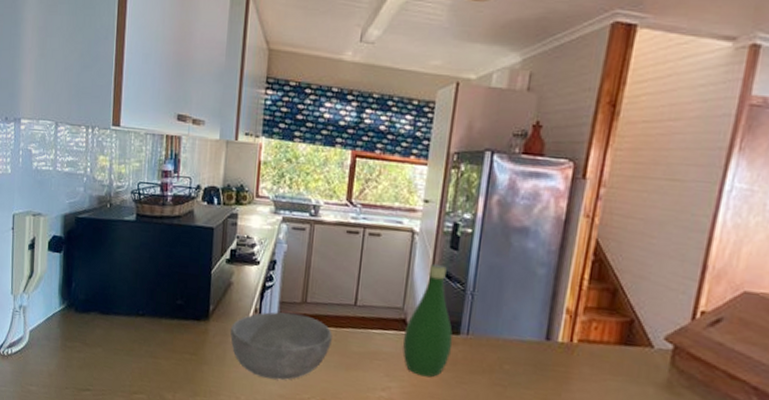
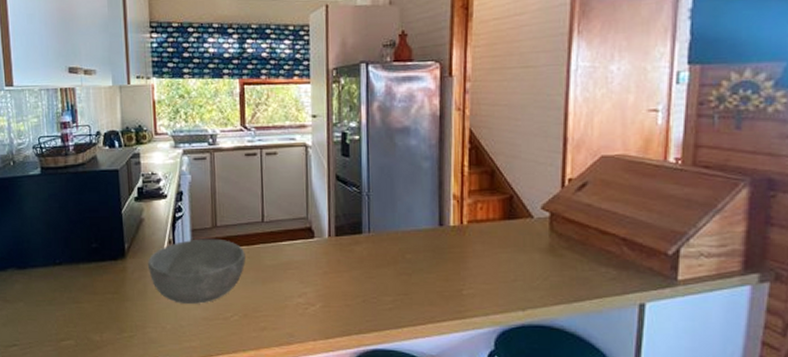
bottle: present [403,263,453,377] -> none [312,172,357,278]

